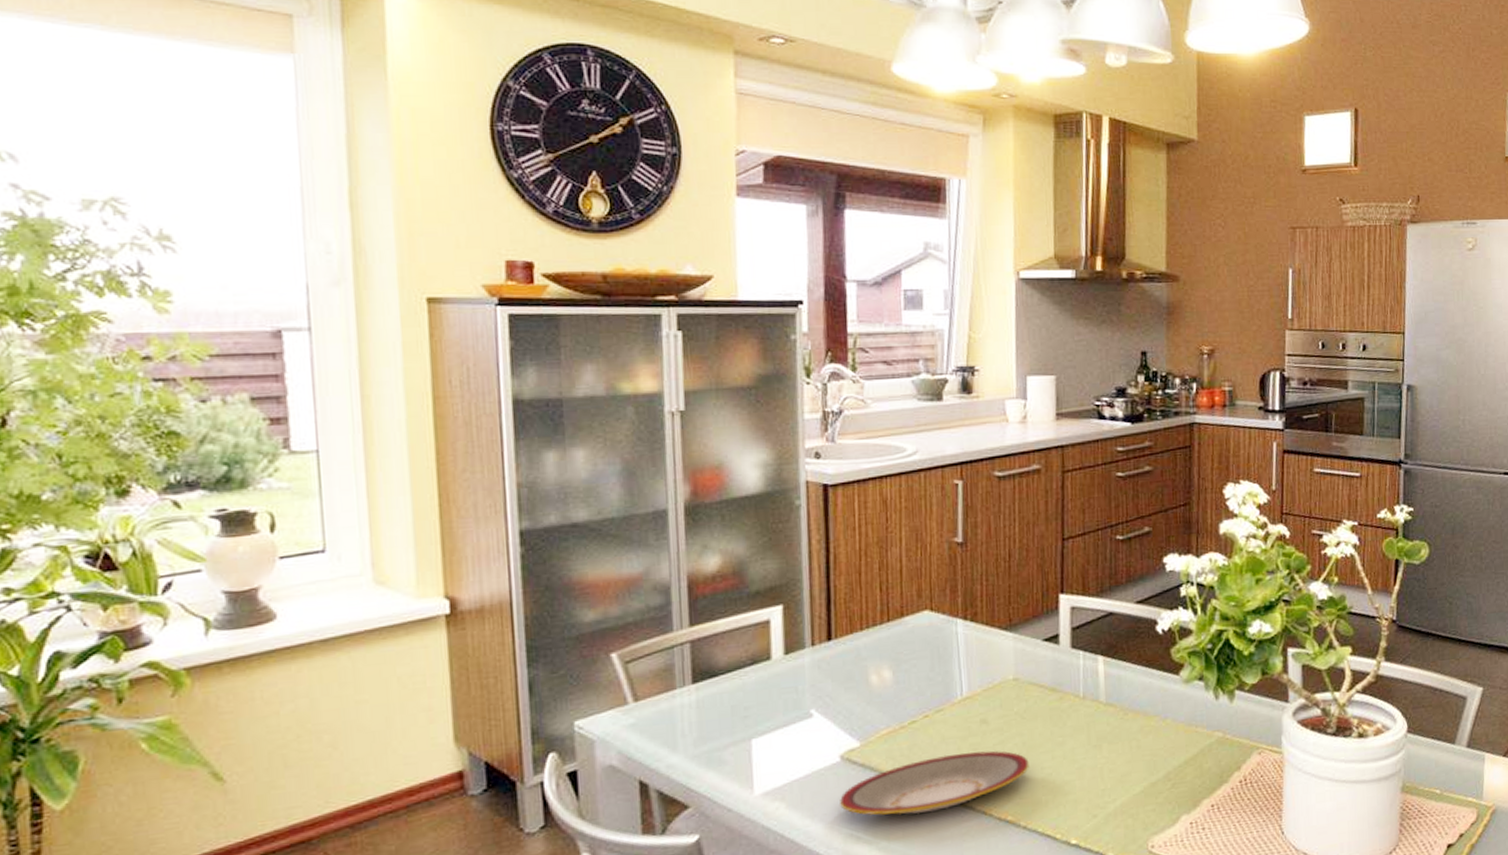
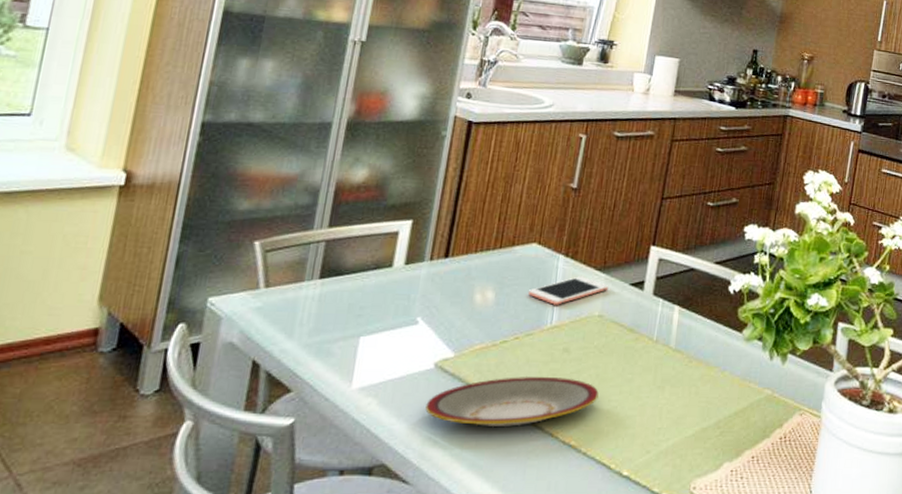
cell phone: none [930,639,1020,675] -> present [529,276,609,305]

